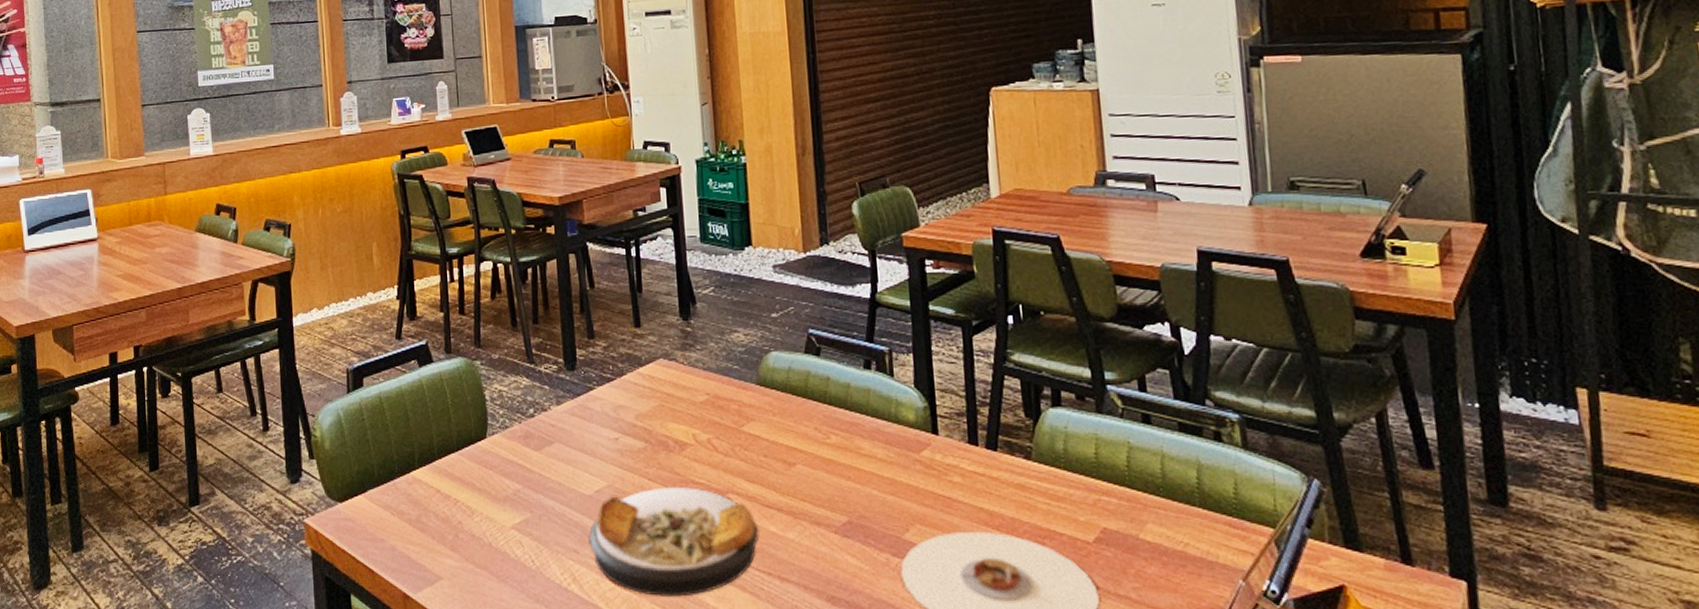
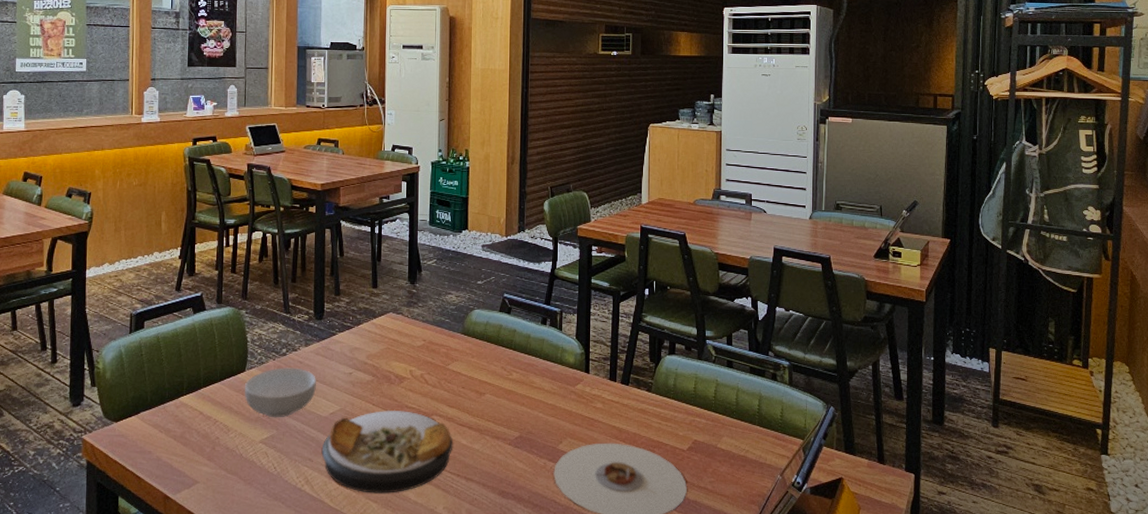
cereal bowl: none [487,432,575,497] -> present [244,367,316,418]

